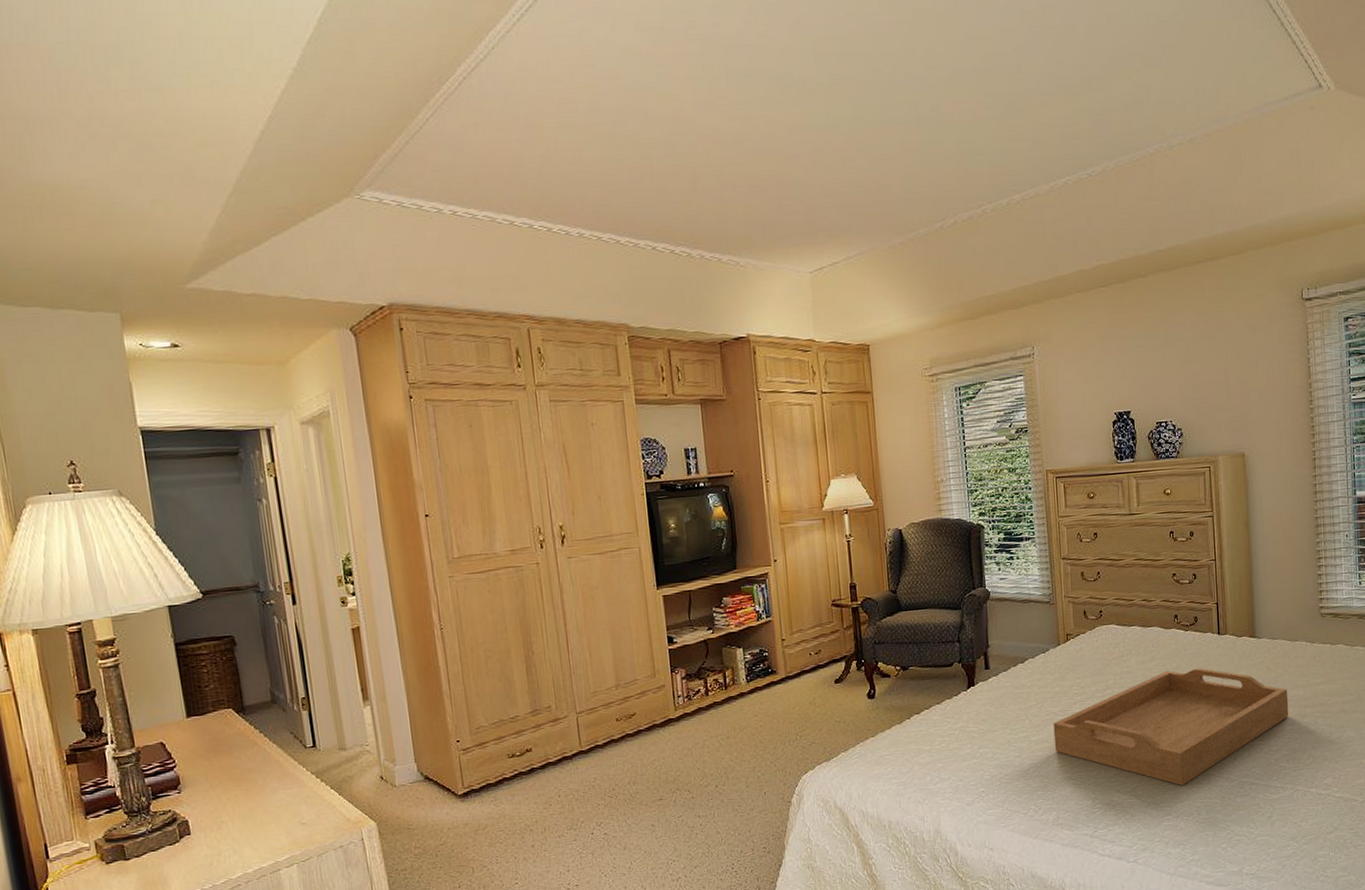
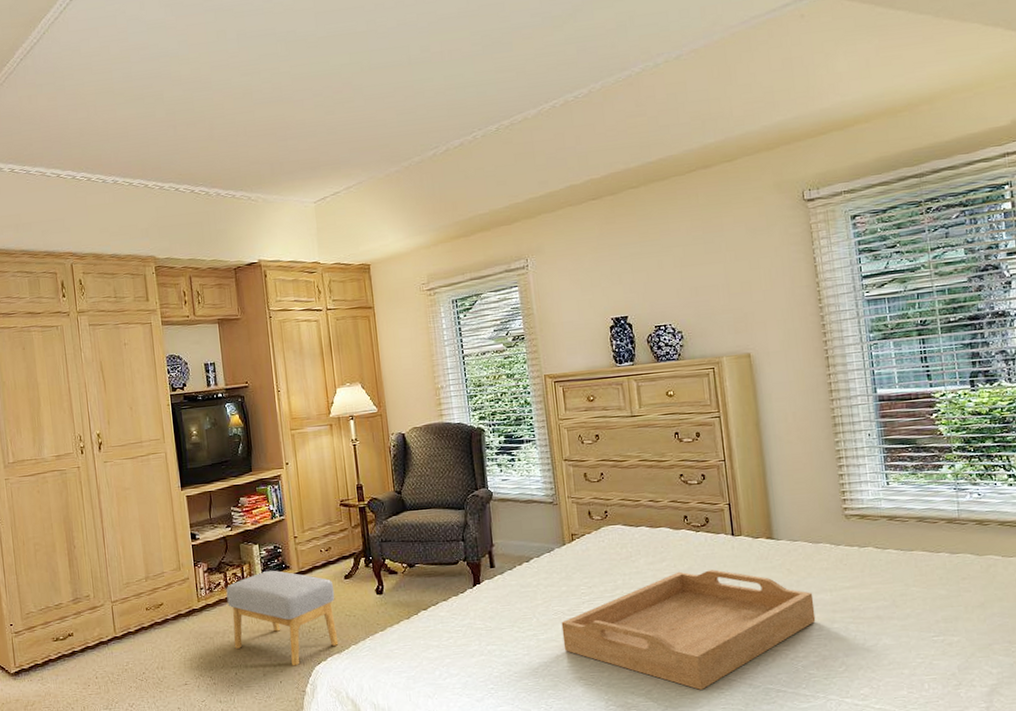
footstool: none [706,675,827,777] -> present [226,570,339,666]

